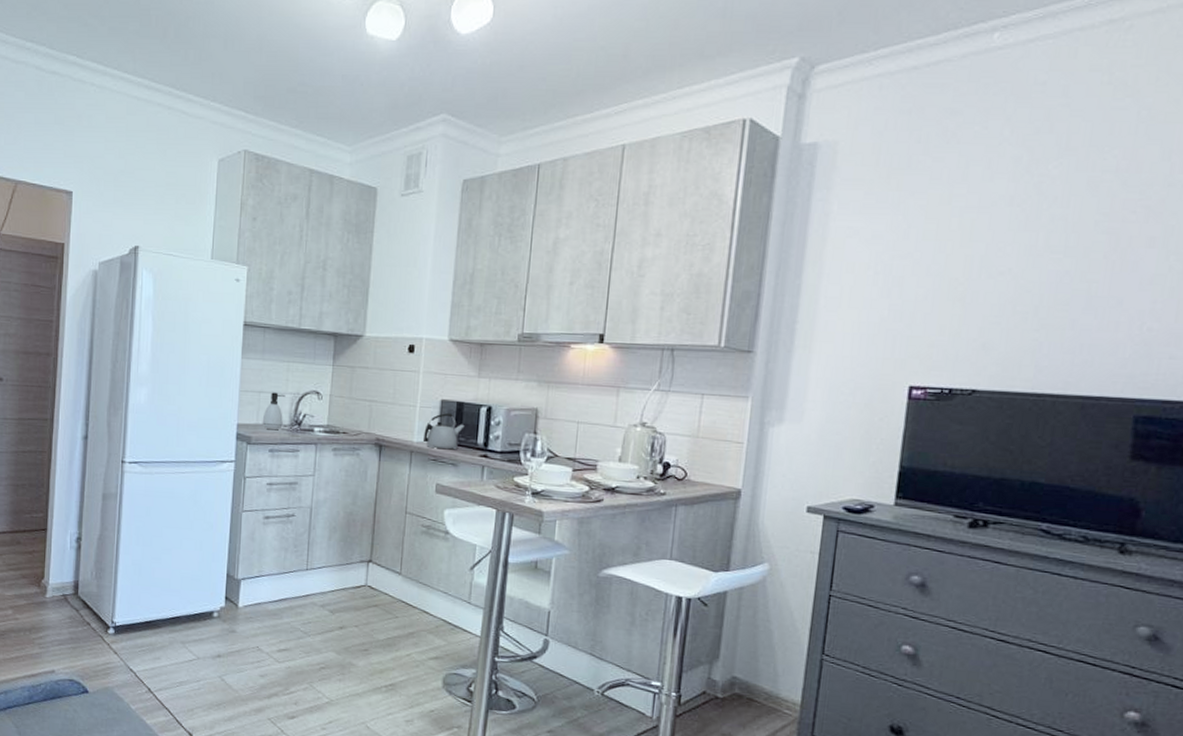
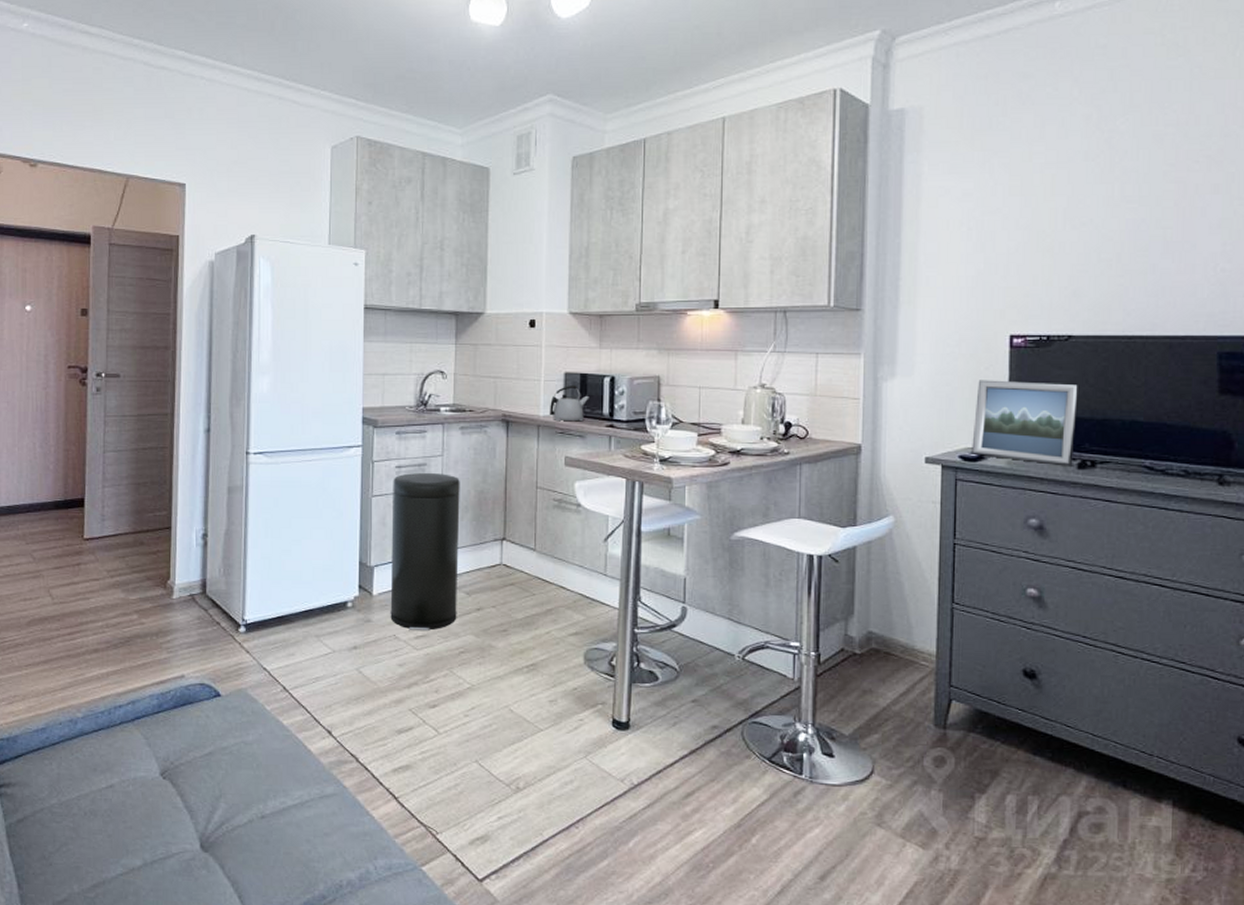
pedal bin: none [254,491,330,646] -> present [390,473,460,632]
soap dispenser: present [262,392,286,431] -> none [387,374,410,412]
picture frame: none [857,431,979,525] -> present [972,380,1079,467]

